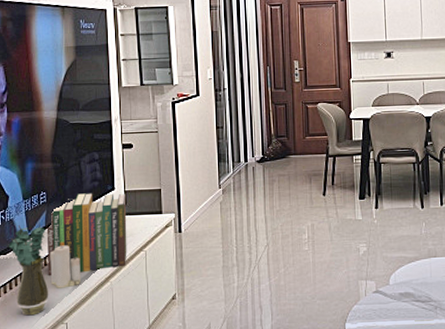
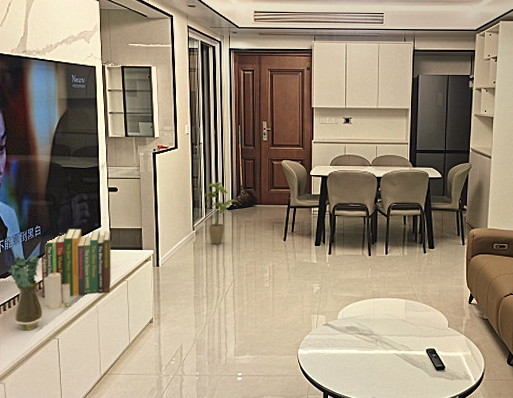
house plant: none [232,131,270,204] -> present [205,182,239,244]

